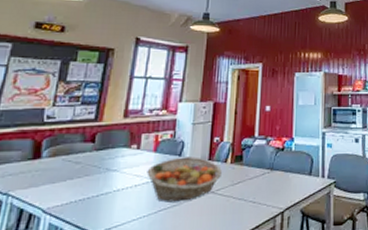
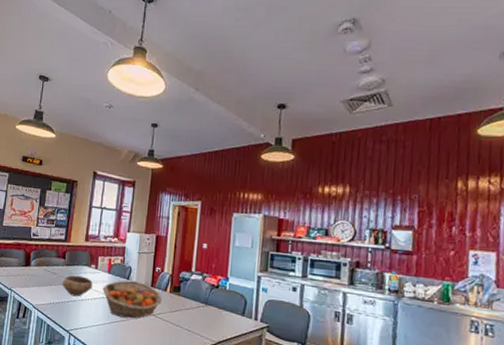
bowl: none [89,160,133,188] -> present [62,275,93,297]

